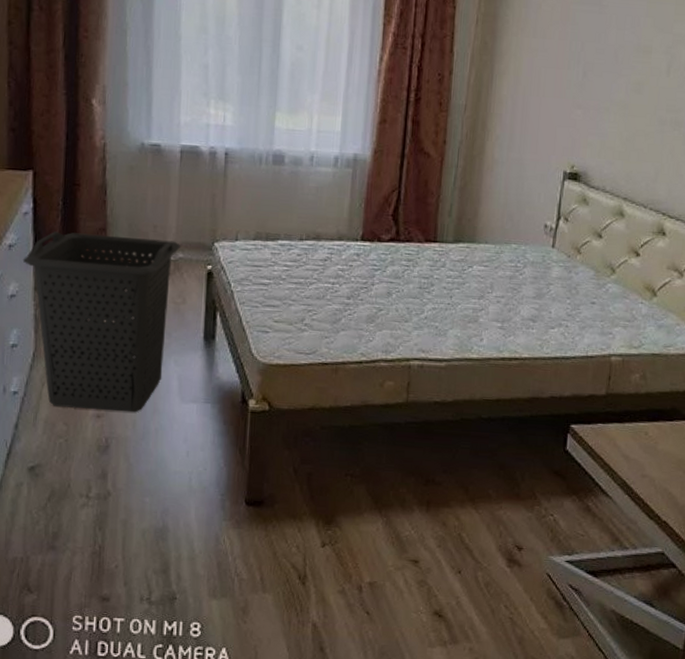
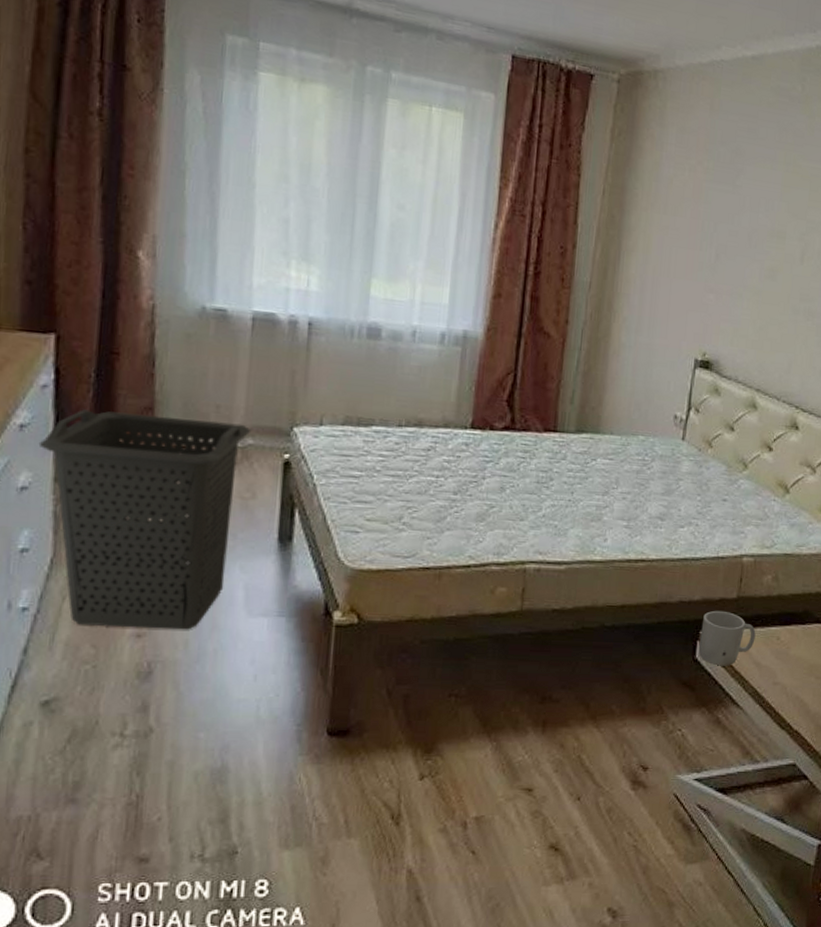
mug: none [569,406,624,458] -> present [698,610,756,666]

